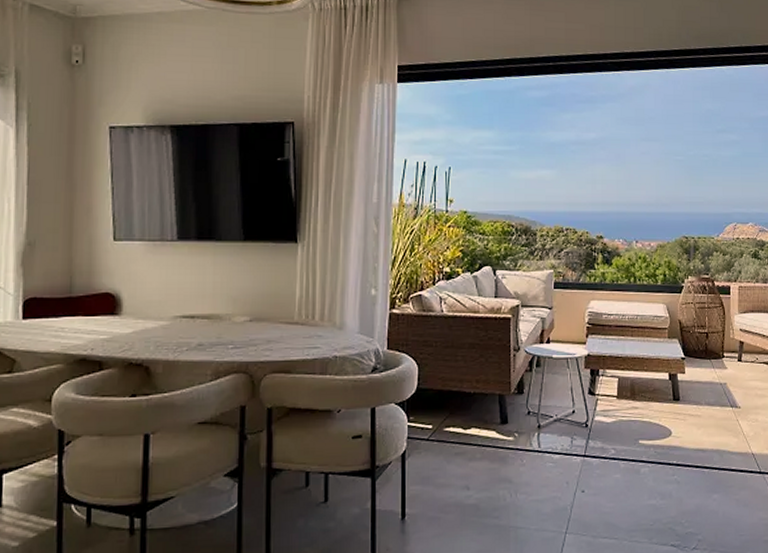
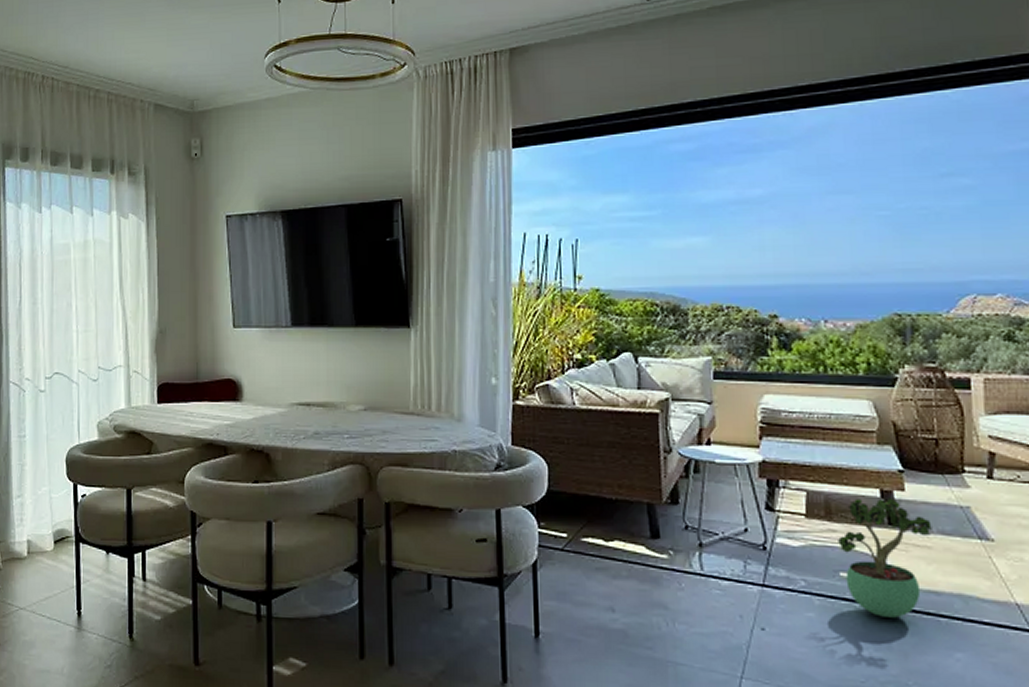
potted plant: none [639,379,702,473] -> present [838,497,932,618]

